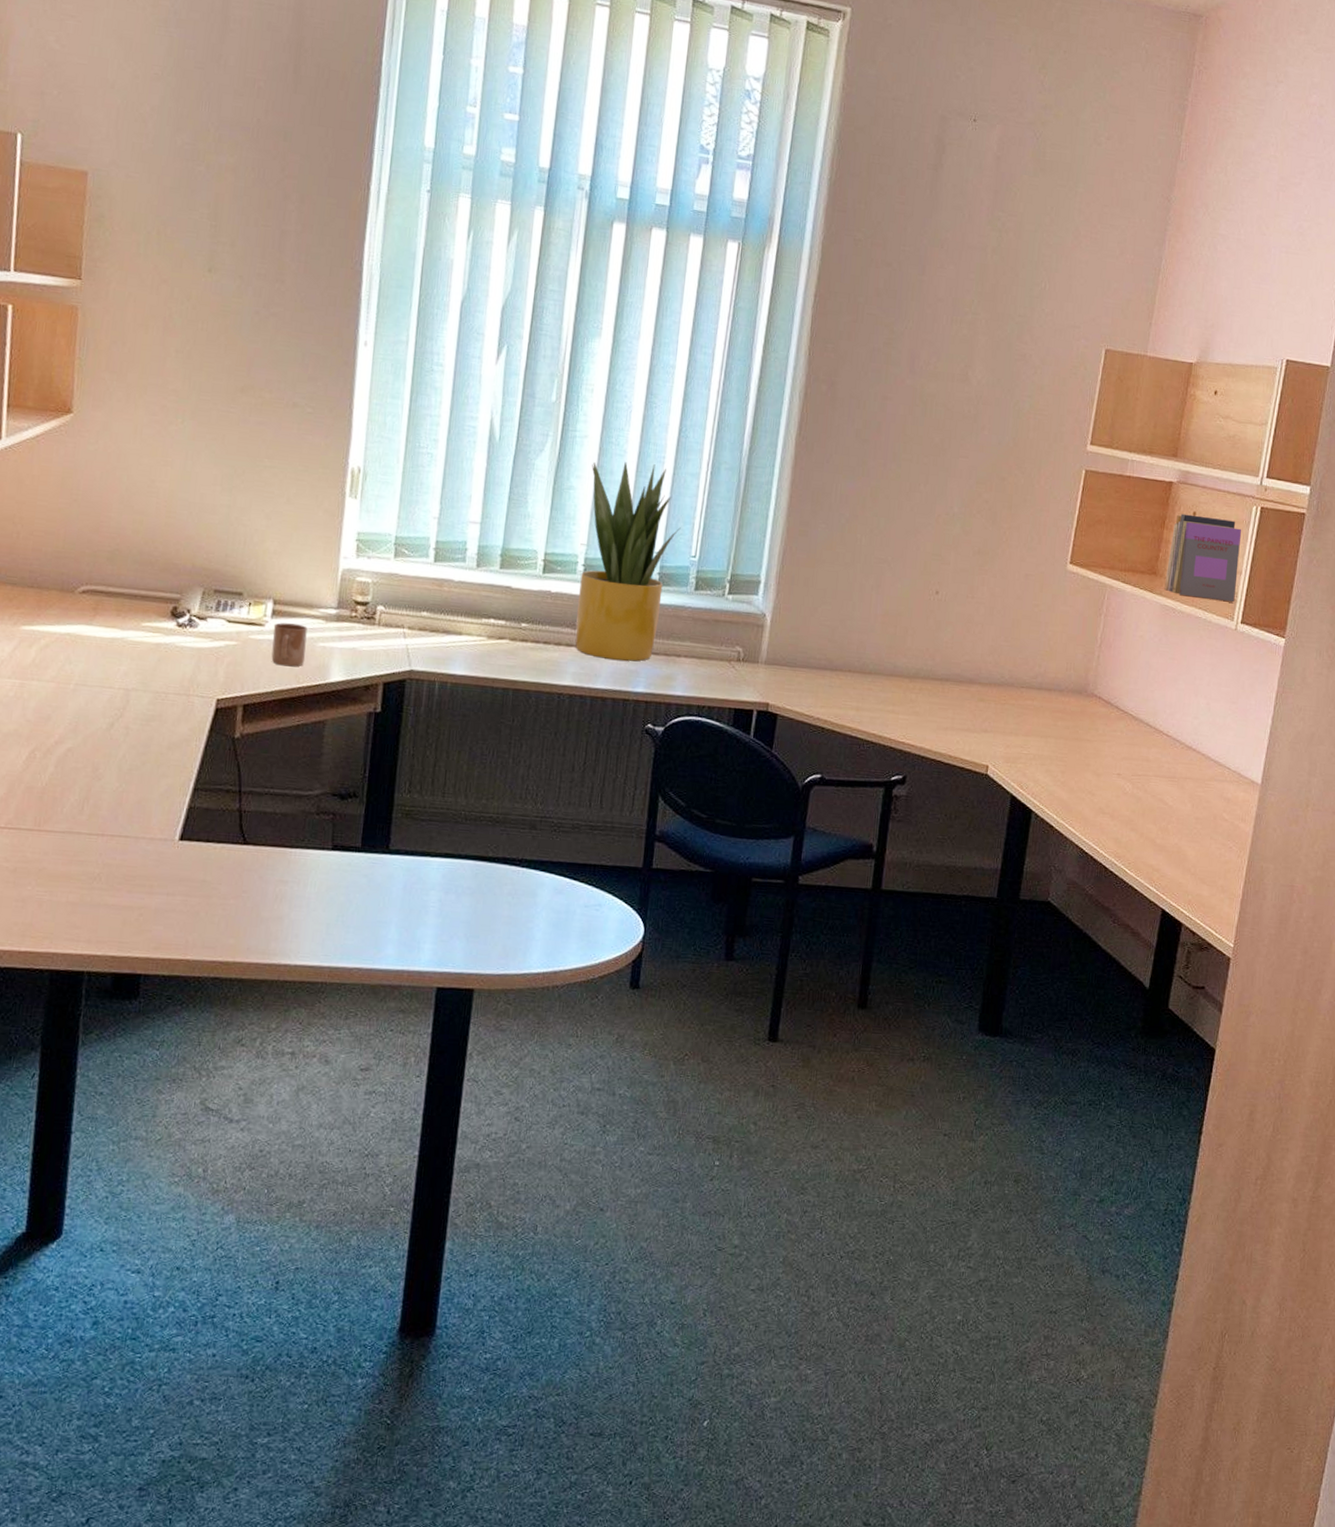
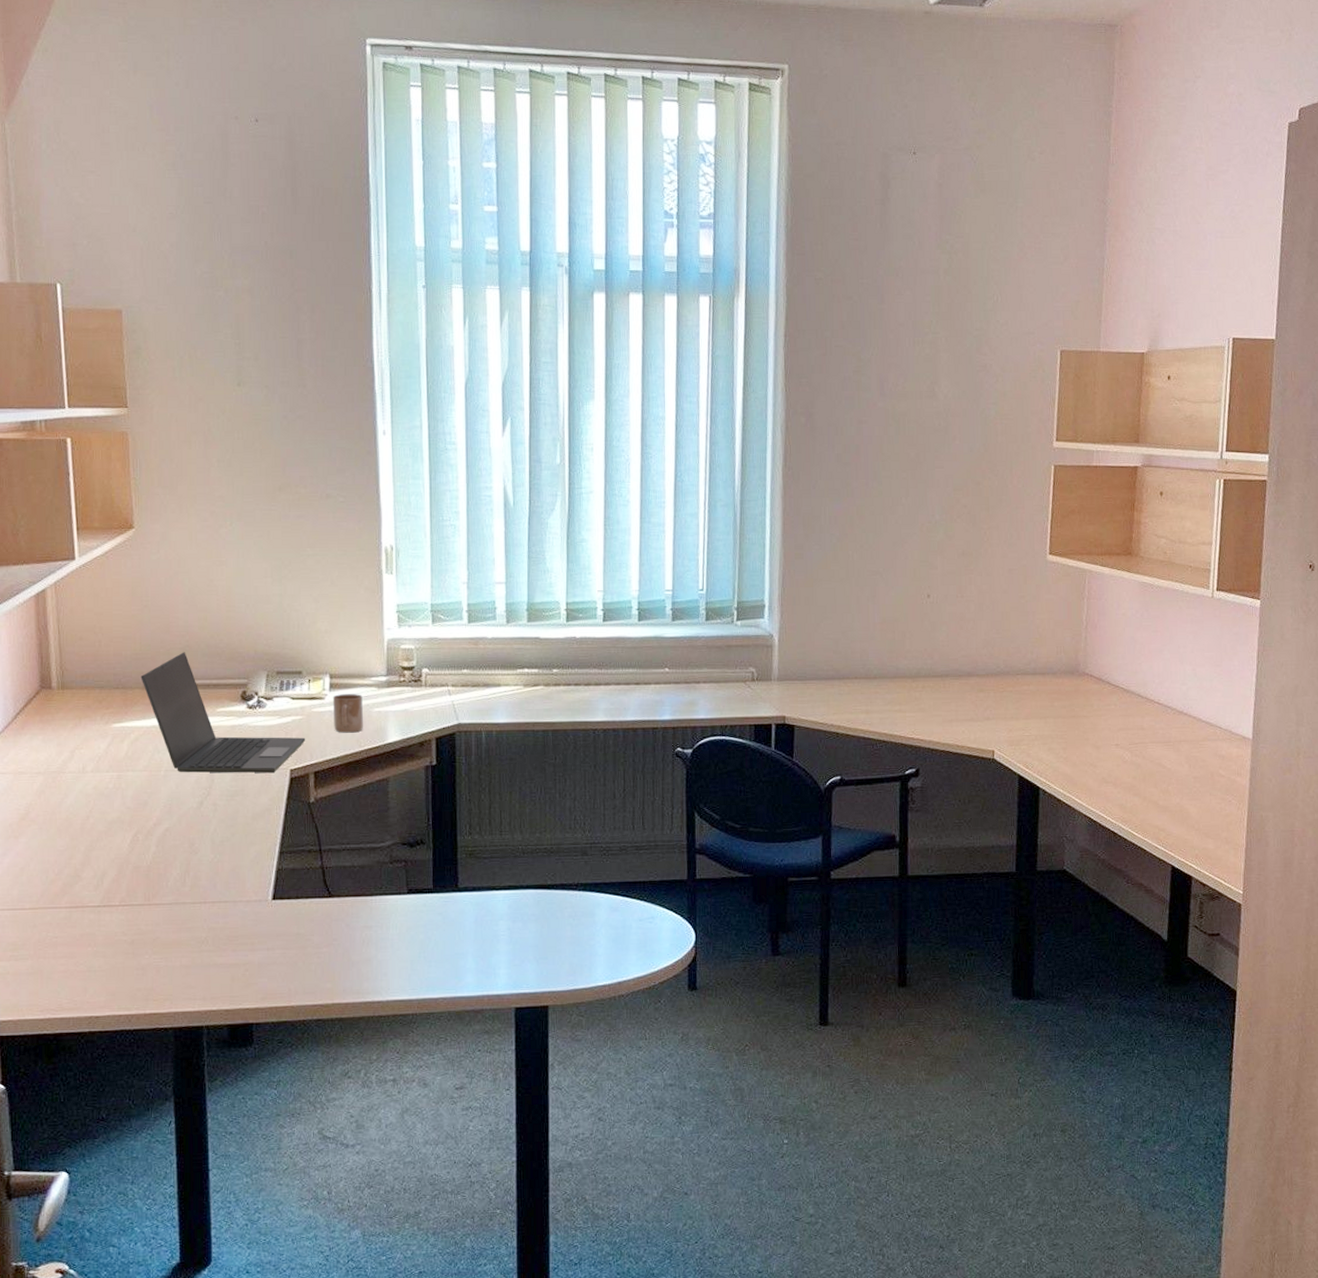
laptop: none [59,556,238,700] -> present [140,652,306,773]
planter: present [575,462,681,661] -> none [599,510,687,693]
books: present [1164,513,1242,603] -> none [1140,495,1209,573]

